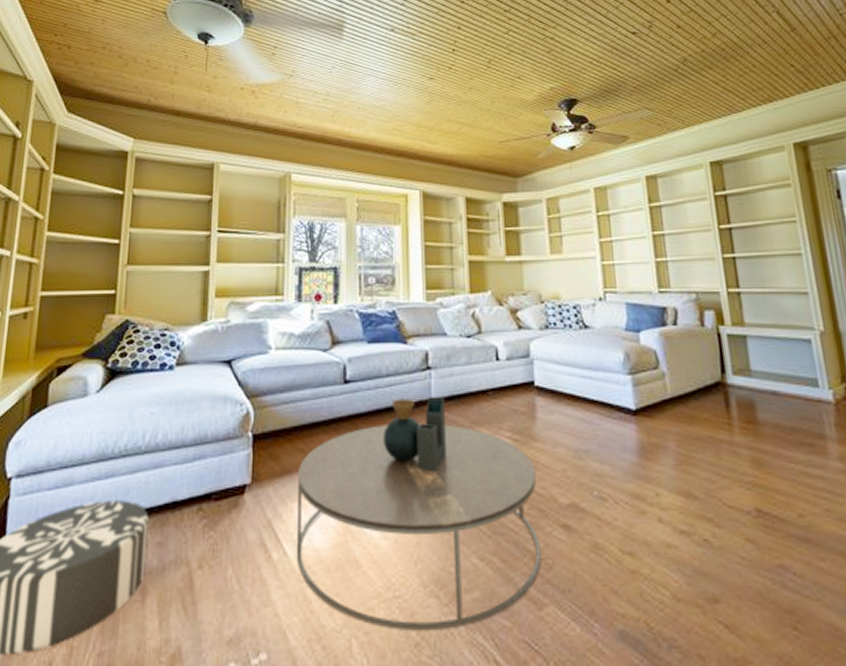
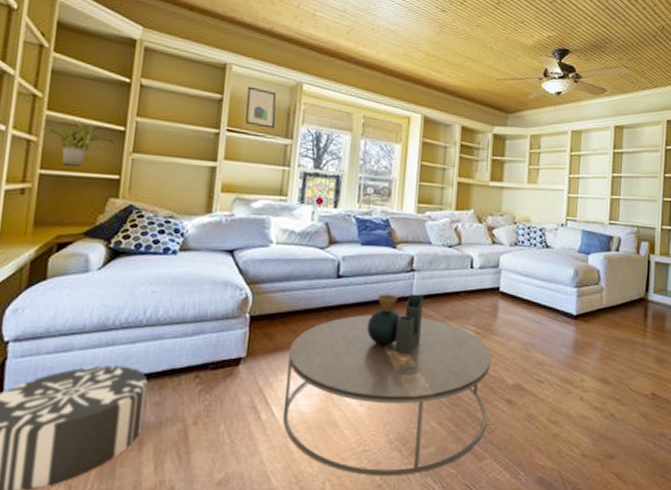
potted plant: none [42,238,110,286] -> present [41,120,114,168]
picture frame: none [235,183,266,225] -> present [246,86,277,129]

